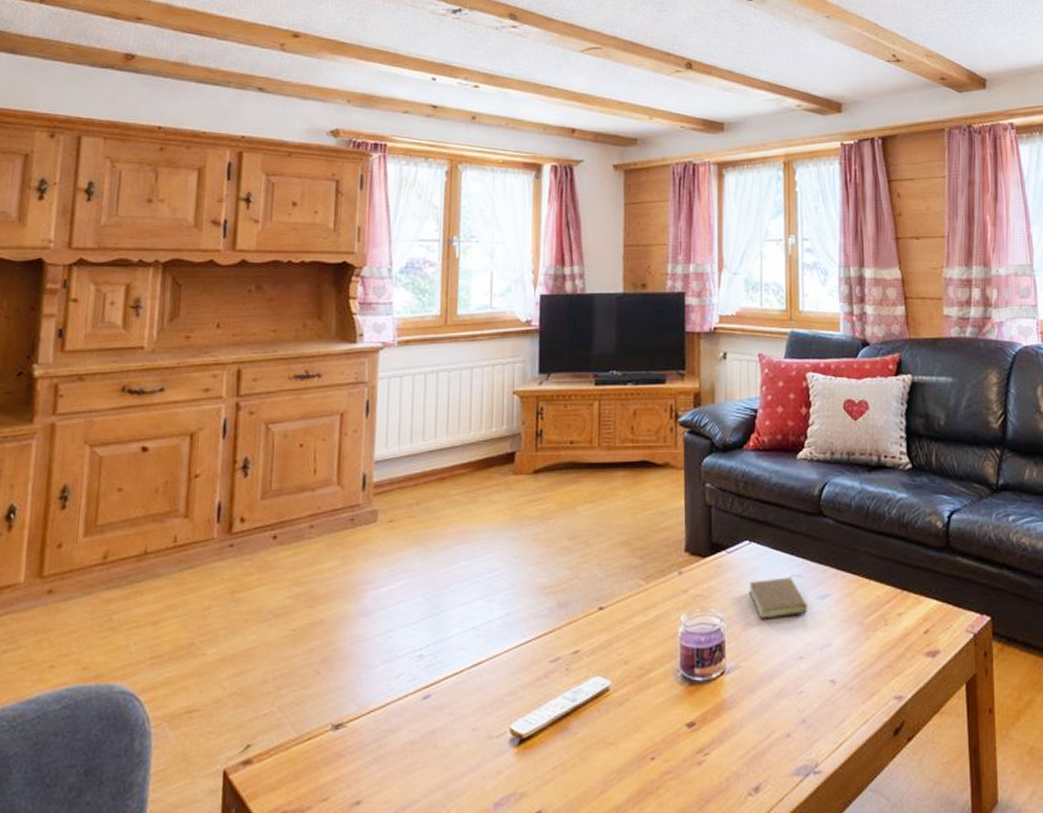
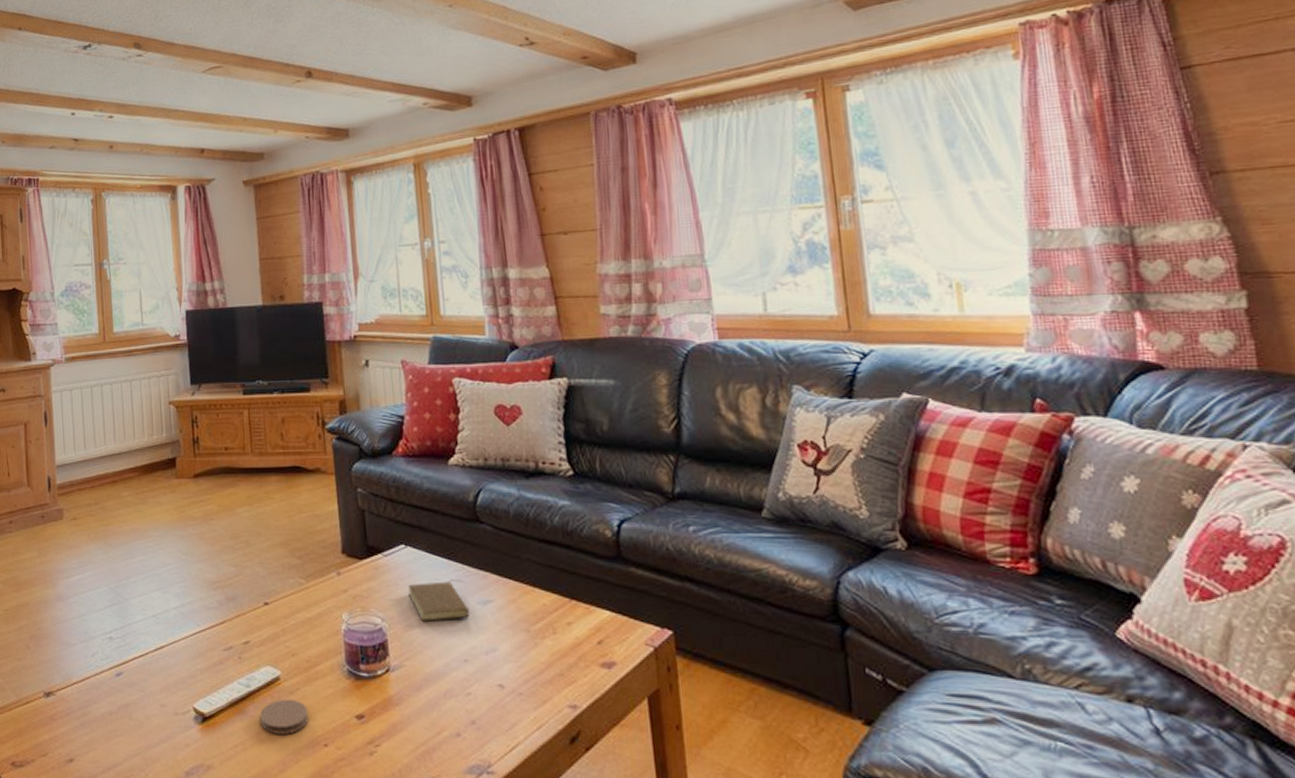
coaster: none [585,711,637,751] -> present [260,699,309,734]

